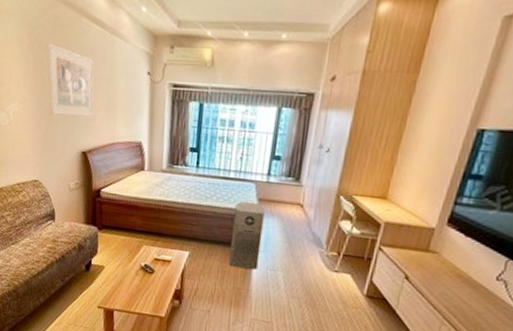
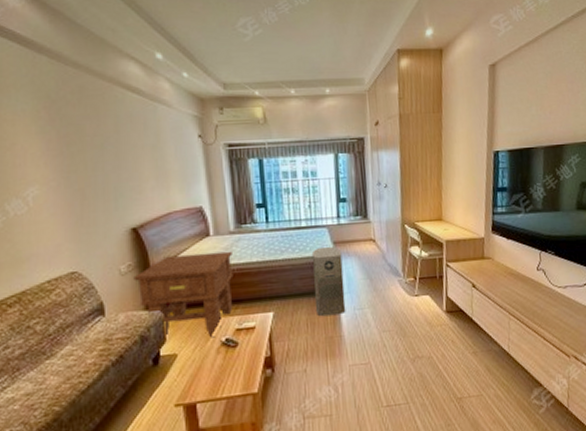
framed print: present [47,43,95,117] -> none [73,116,142,193]
side table: none [79,181,163,261] -> present [133,251,234,338]

